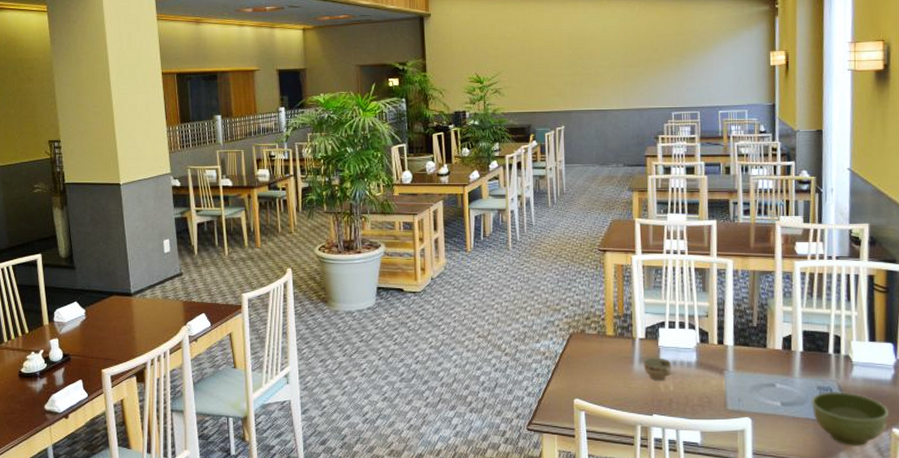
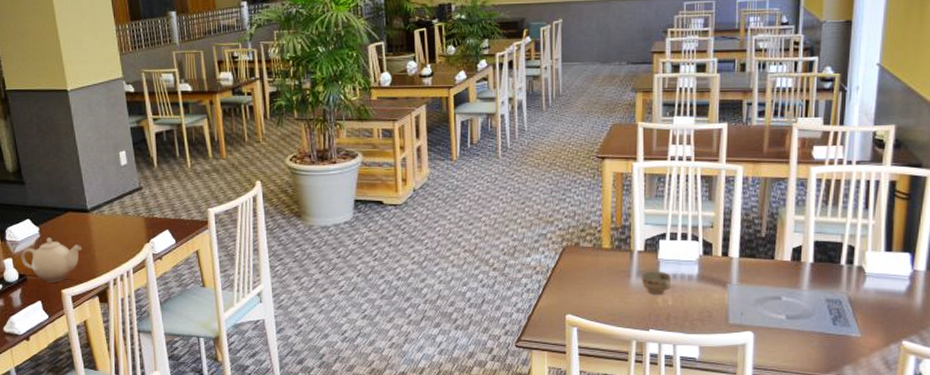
teapot: none [66,319,123,362] -> present [21,238,82,283]
soup bowl: present [810,391,889,446] -> none [817,303,901,359]

